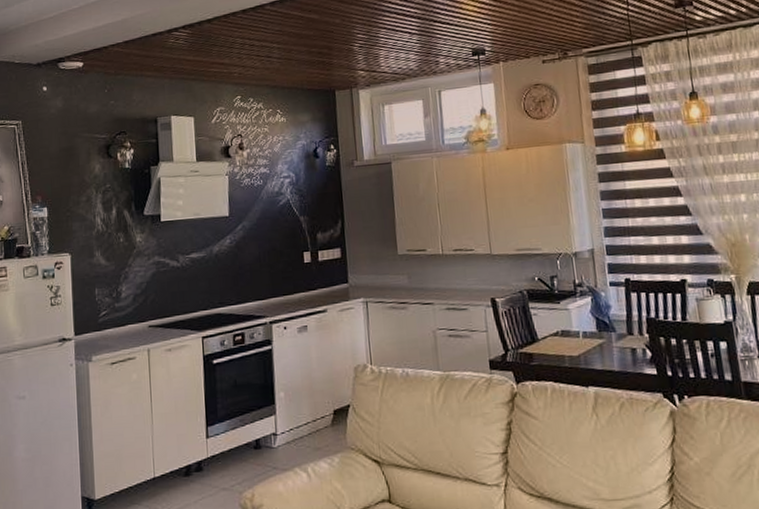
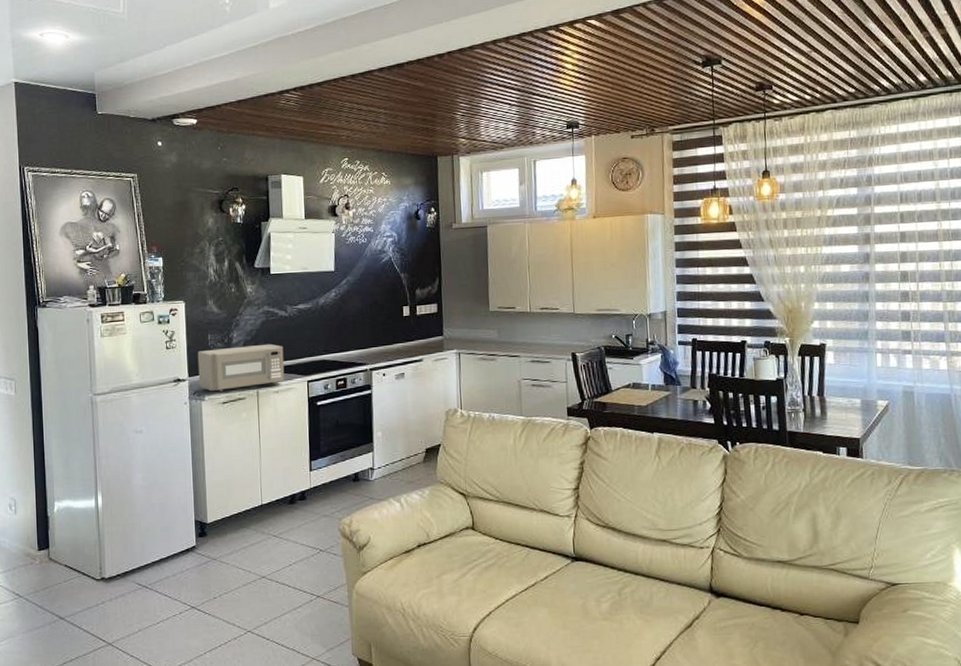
microwave: none [84,297,178,352] -> present [197,343,285,393]

